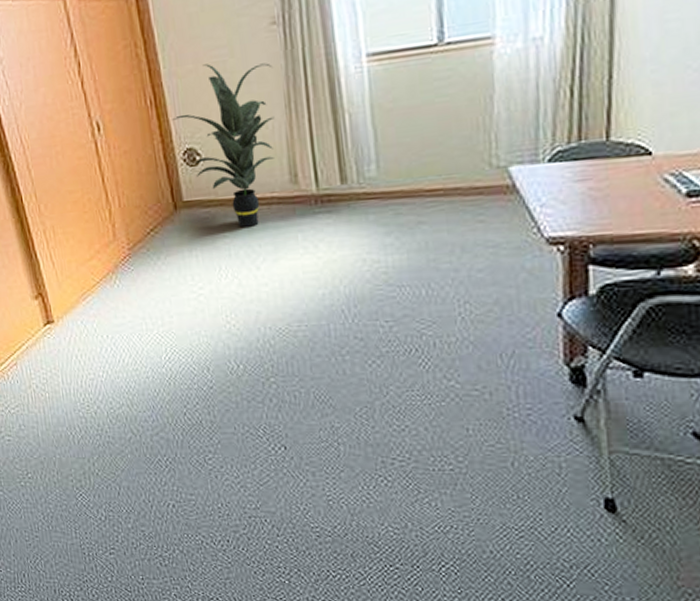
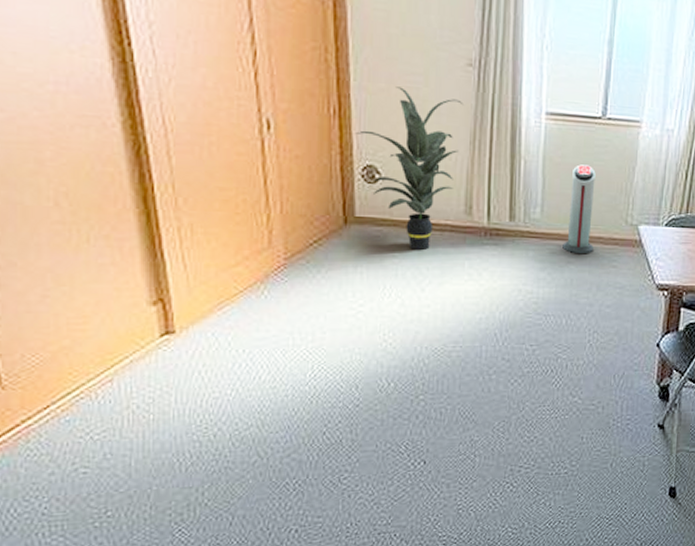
air purifier: none [409,104,450,212] -> present [562,164,596,254]

